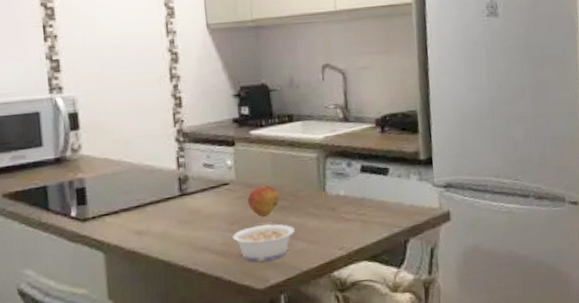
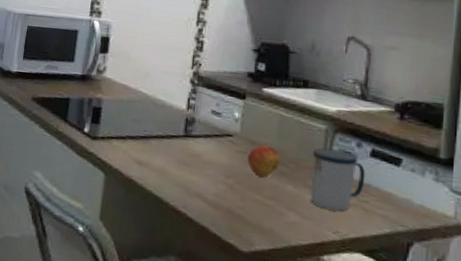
legume: present [219,224,295,262] -> none [214,181,290,225]
mug: none [308,173,360,230] -> present [309,148,366,211]

